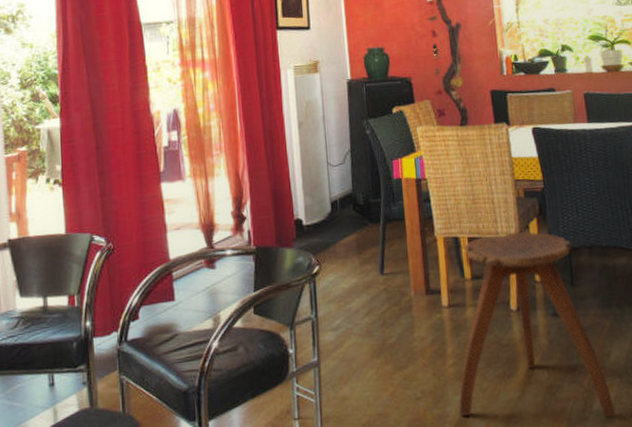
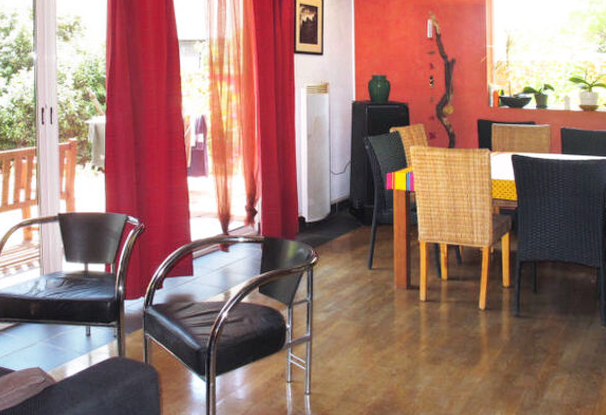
stool: present [459,232,616,417] -> none [428,244,564,406]

